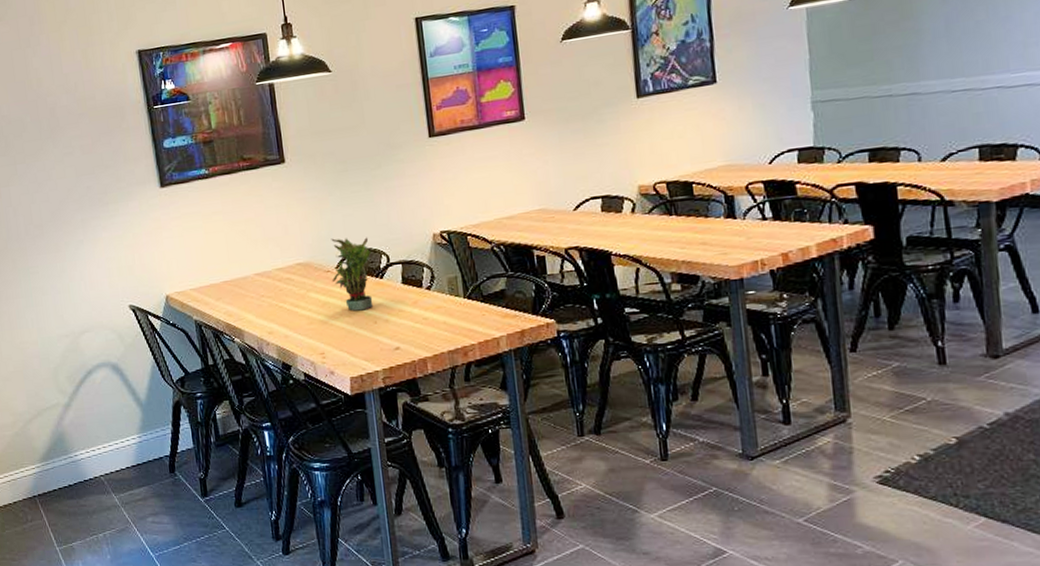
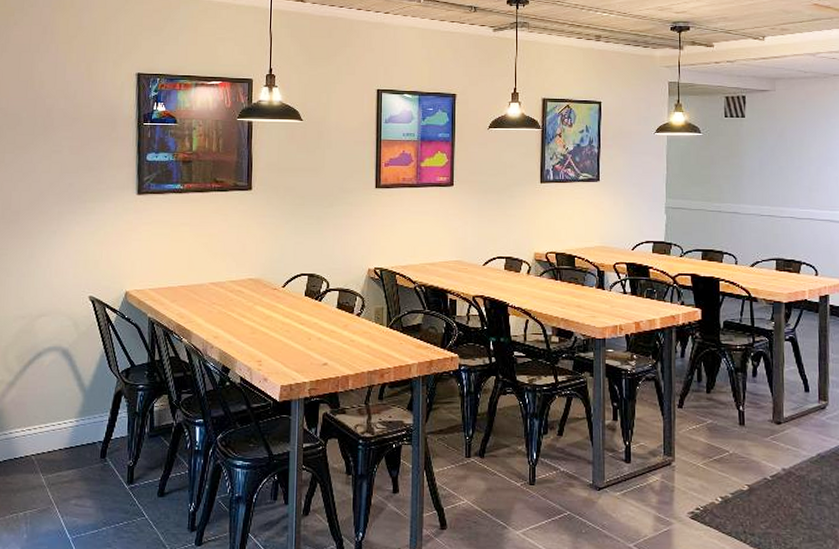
potted plant: present [331,237,373,311] -> none [277,261,315,327]

